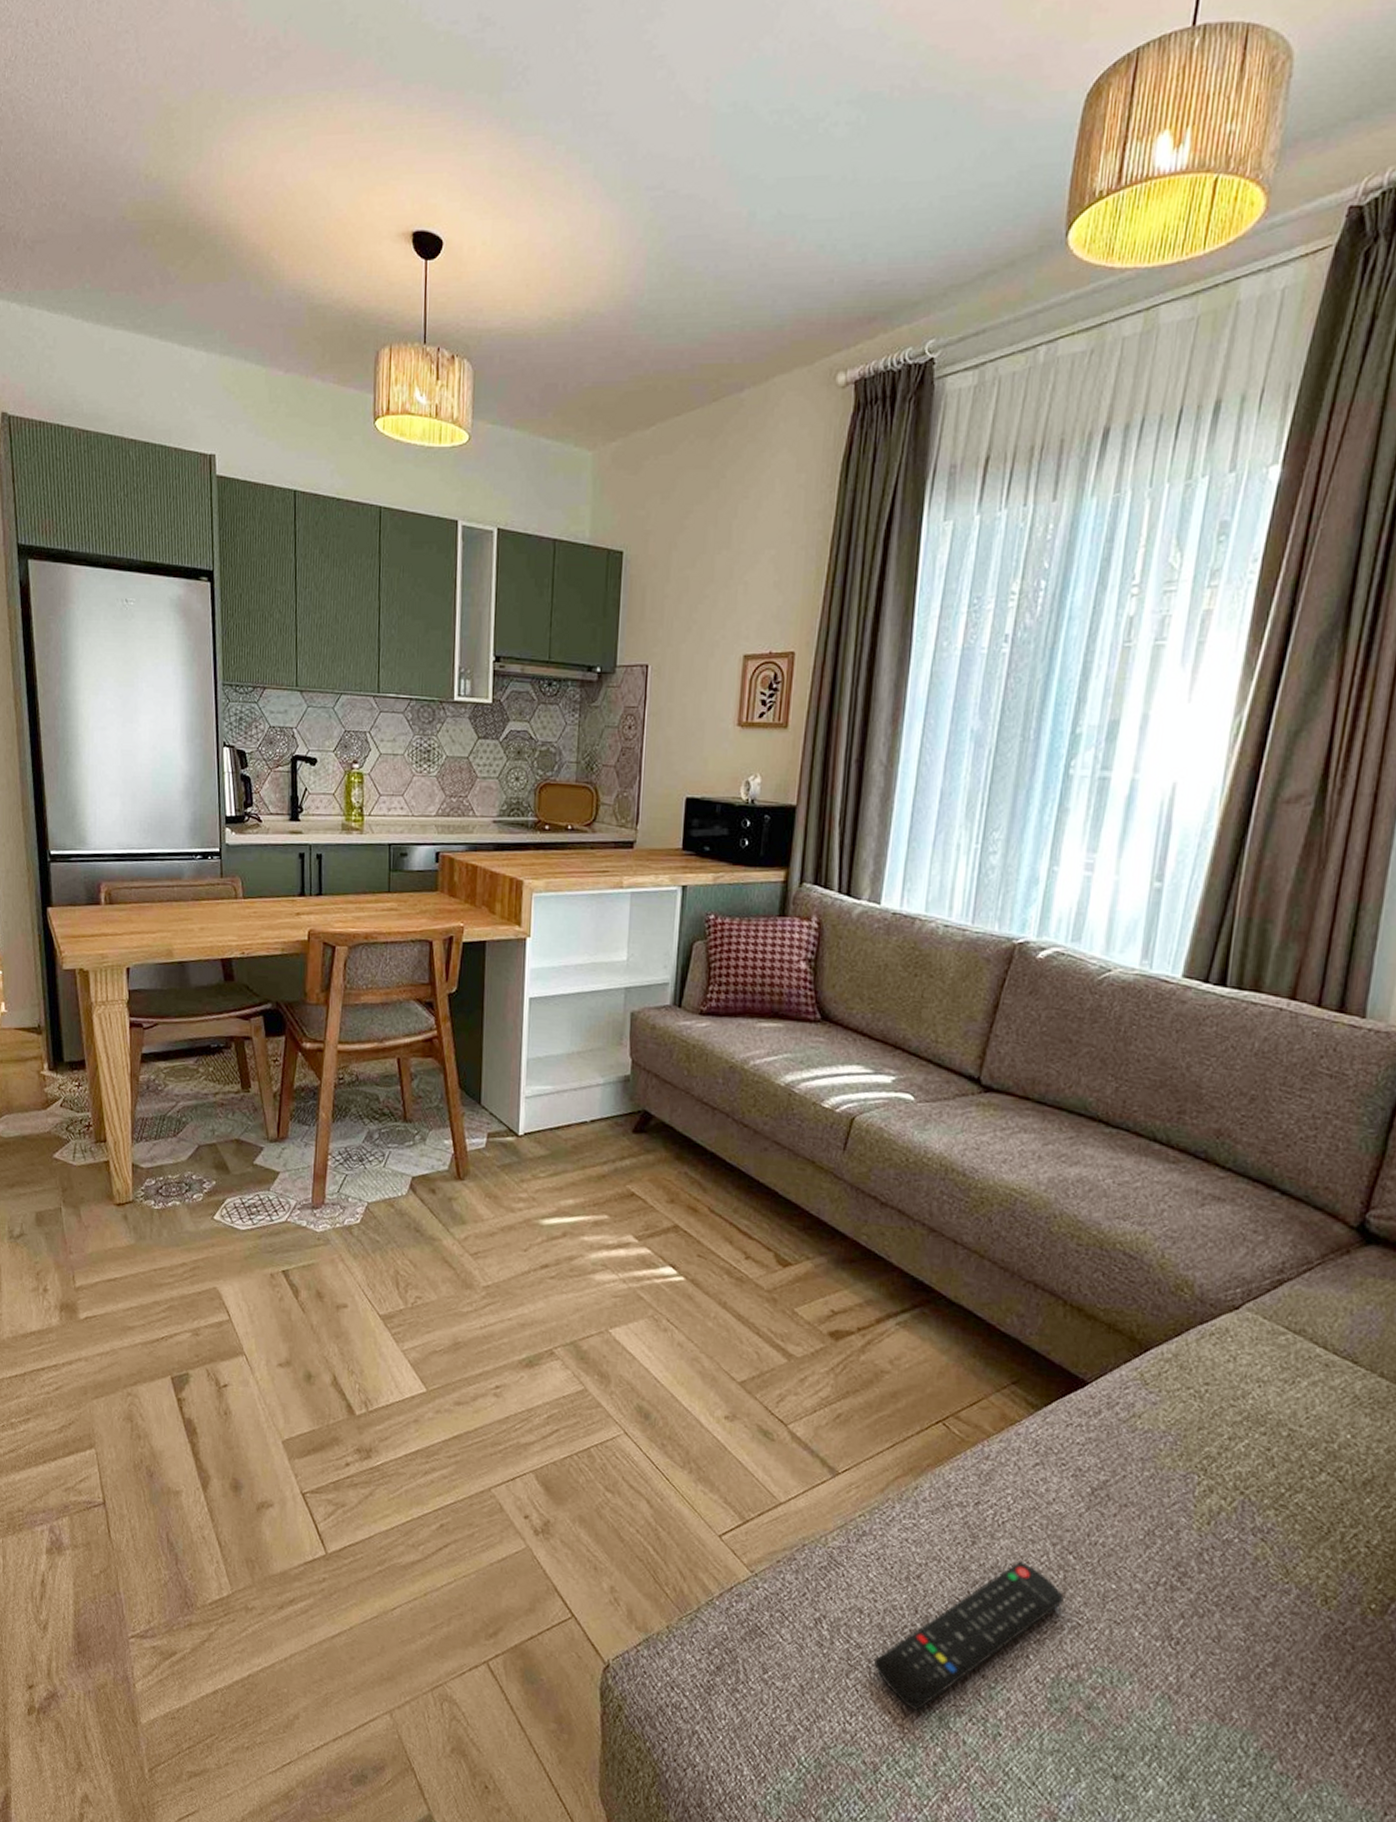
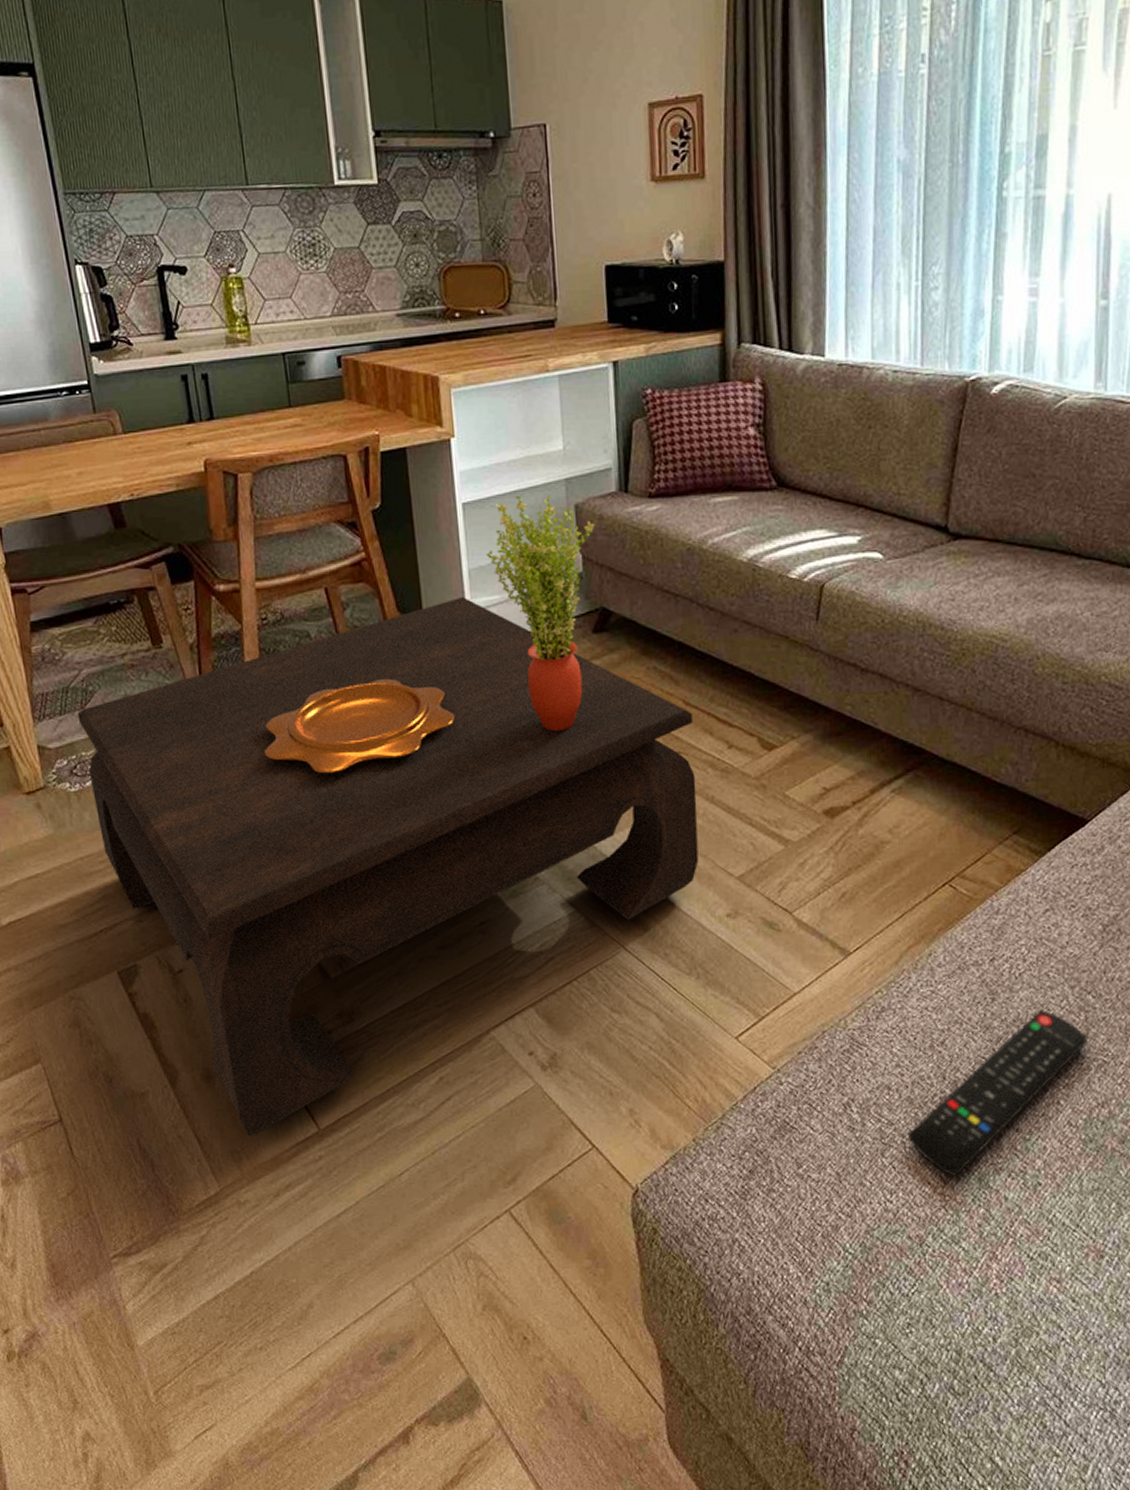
coffee table: none [169,1083,715,1548] -> present [77,597,699,1136]
decorative bowl: none [325,1147,498,1228] -> present [265,678,456,774]
potted plant: none [544,998,647,1220] -> present [486,495,595,732]

